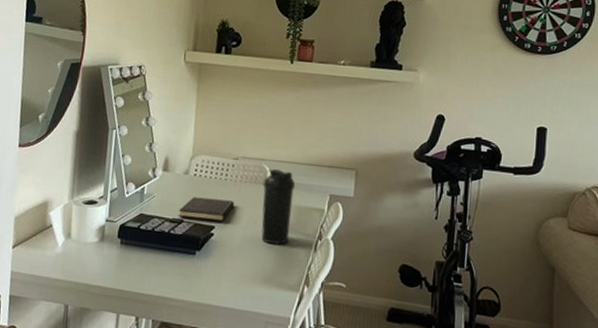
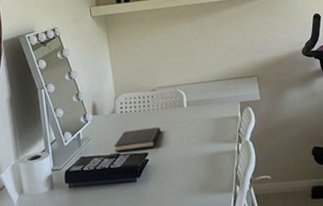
water bottle: present [261,168,295,245] -> none [181,90,214,156]

